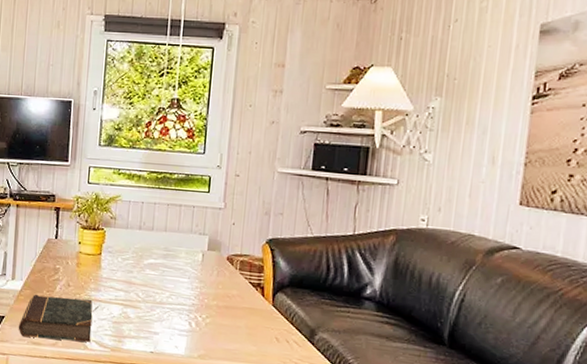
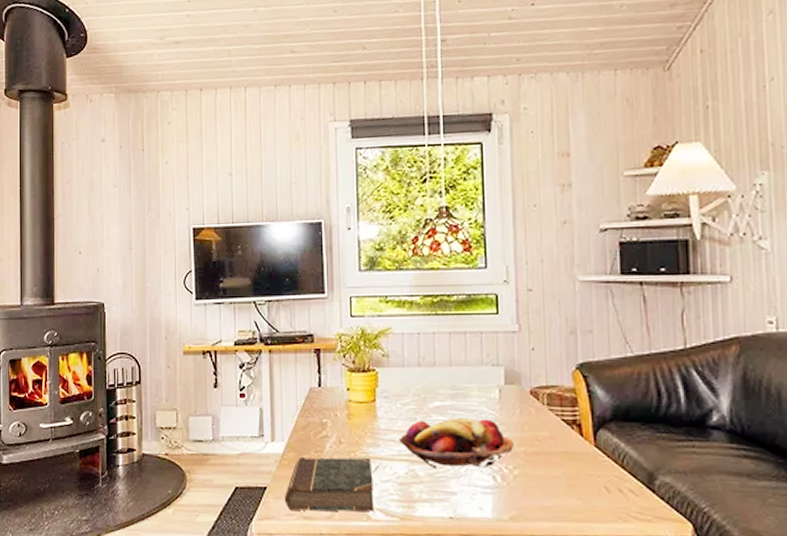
fruit basket: none [117,273,208,316] -> present [399,418,513,468]

